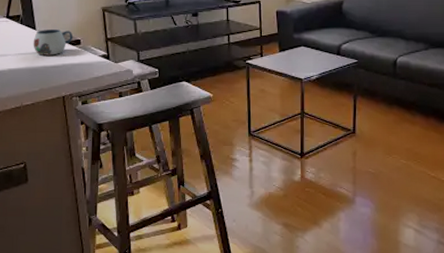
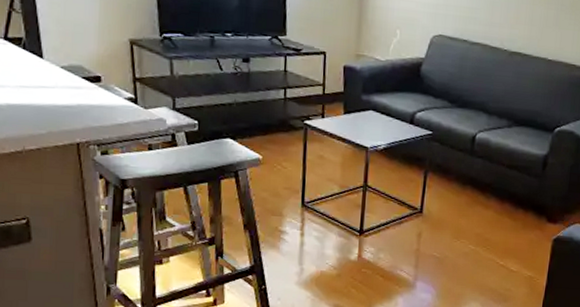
mug: present [33,30,72,56] -> none [39,59,91,93]

